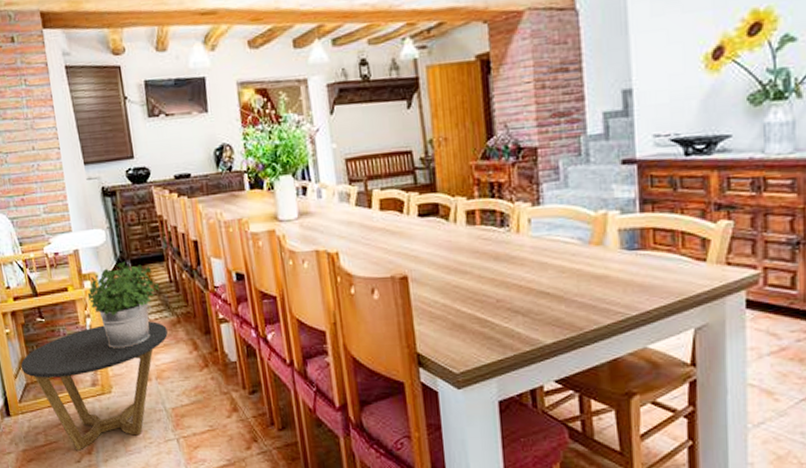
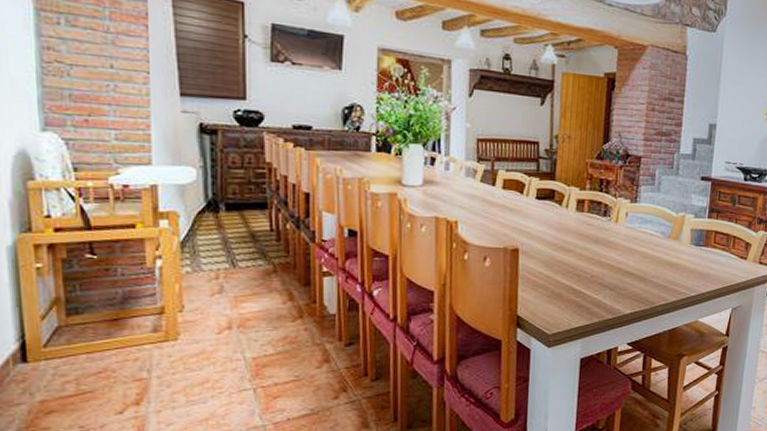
side table: present [20,321,168,451] -> none [52,268,259,401]
potted plant: present [87,261,160,348] -> none [161,204,257,294]

